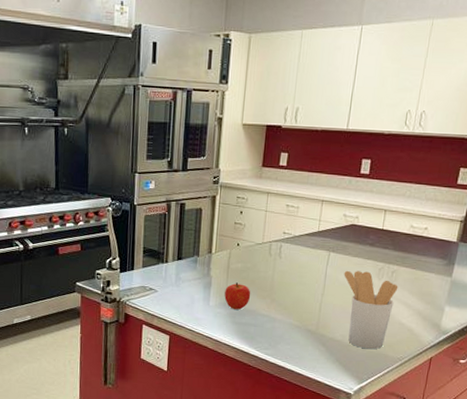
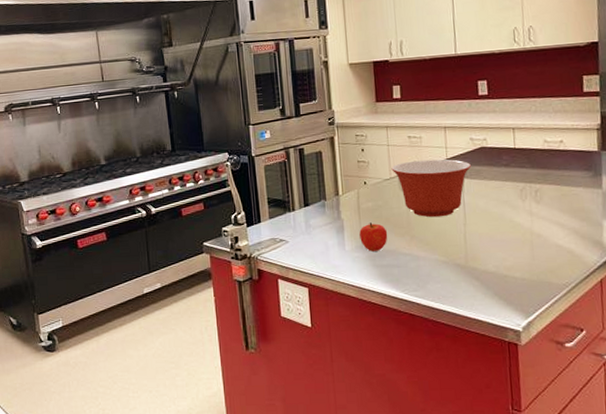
mixing bowl: none [265,229,340,285] -> present [391,159,472,218]
utensil holder: present [343,270,398,350] -> none [483,194,546,278]

